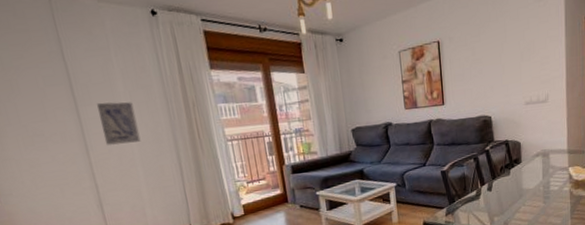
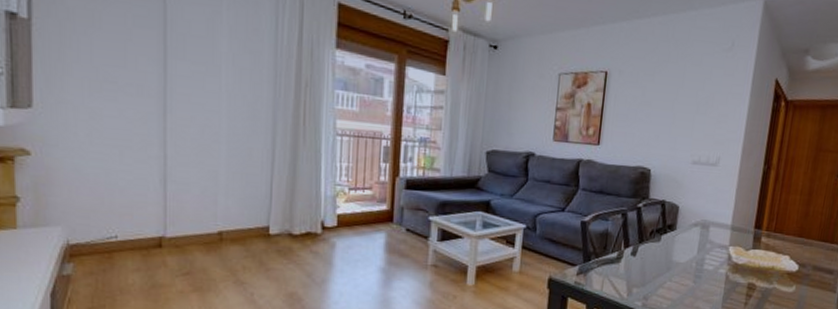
wall art: present [97,102,141,145] -> none [189,58,234,115]

